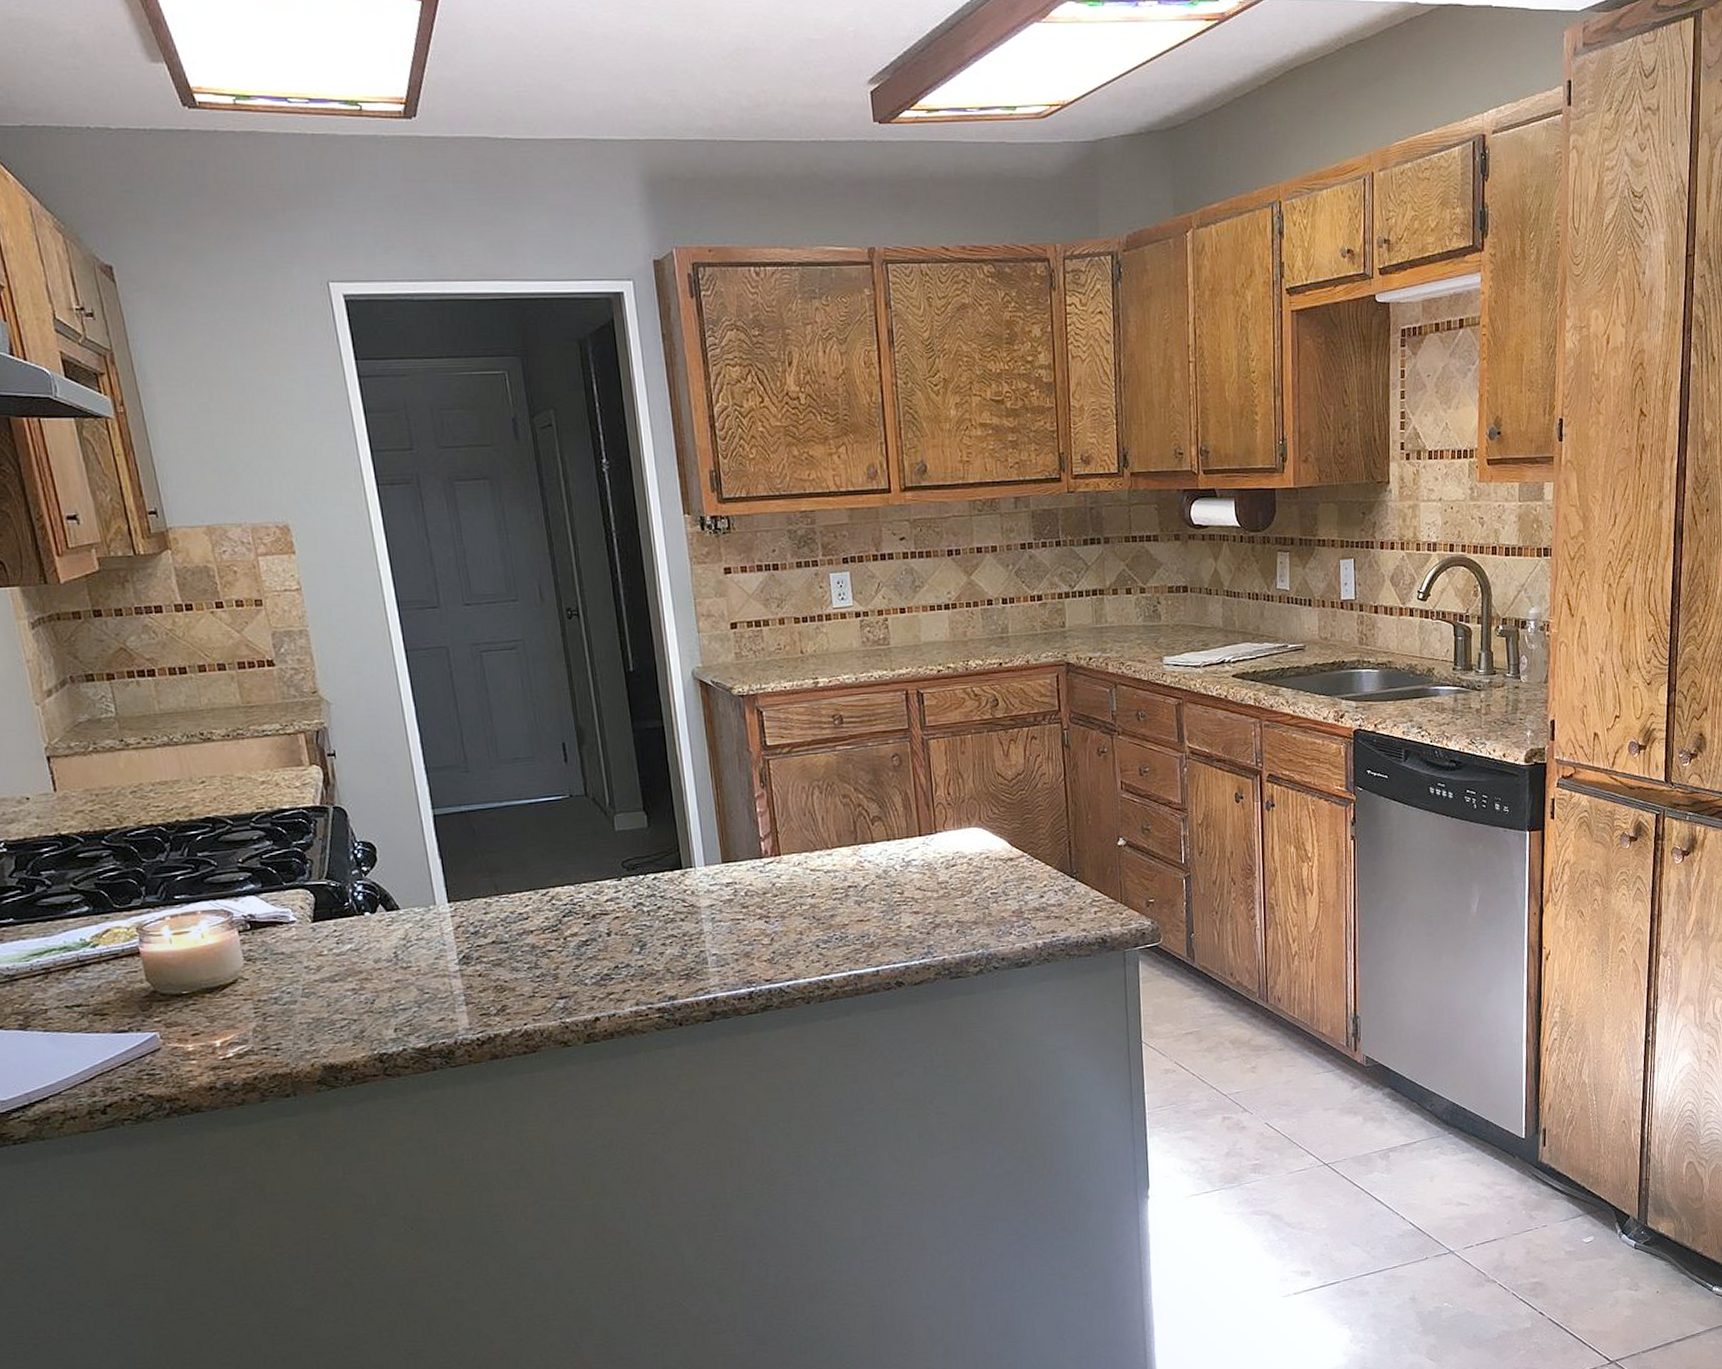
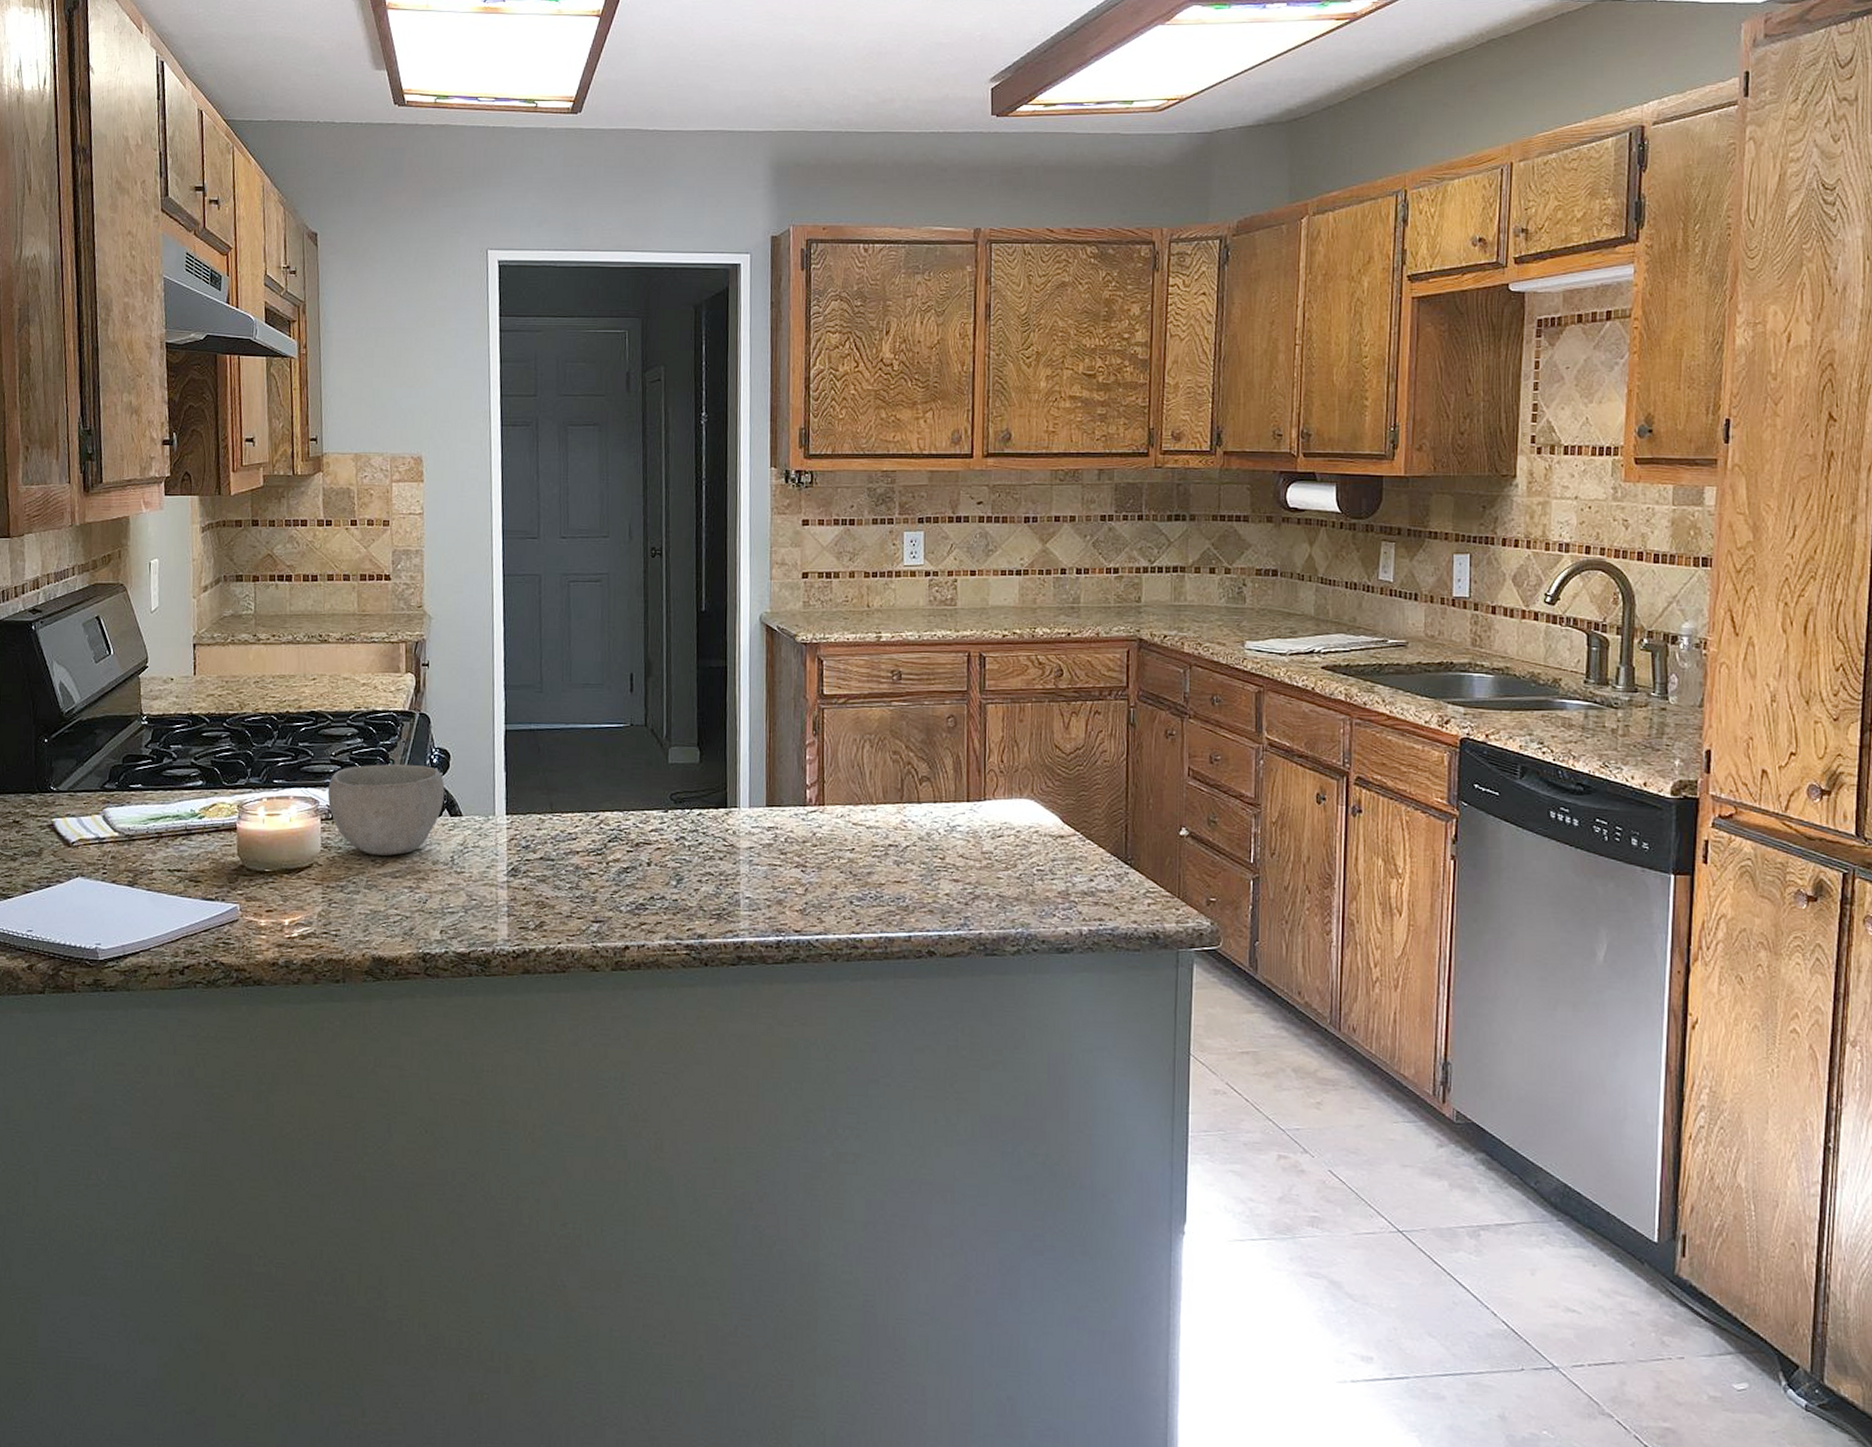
bowl: none [240,862,377,962] -> present [327,764,445,856]

